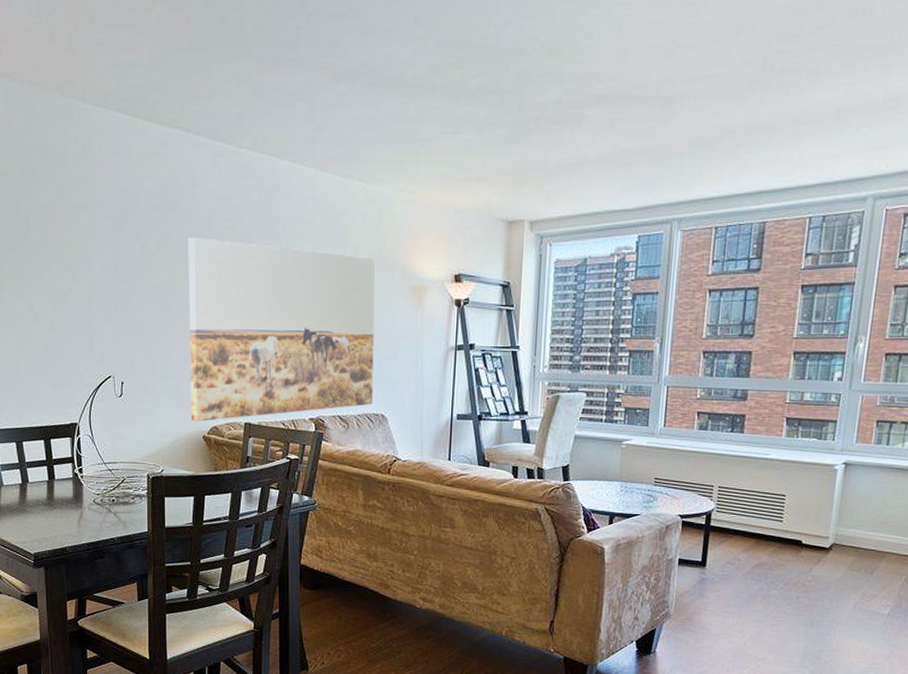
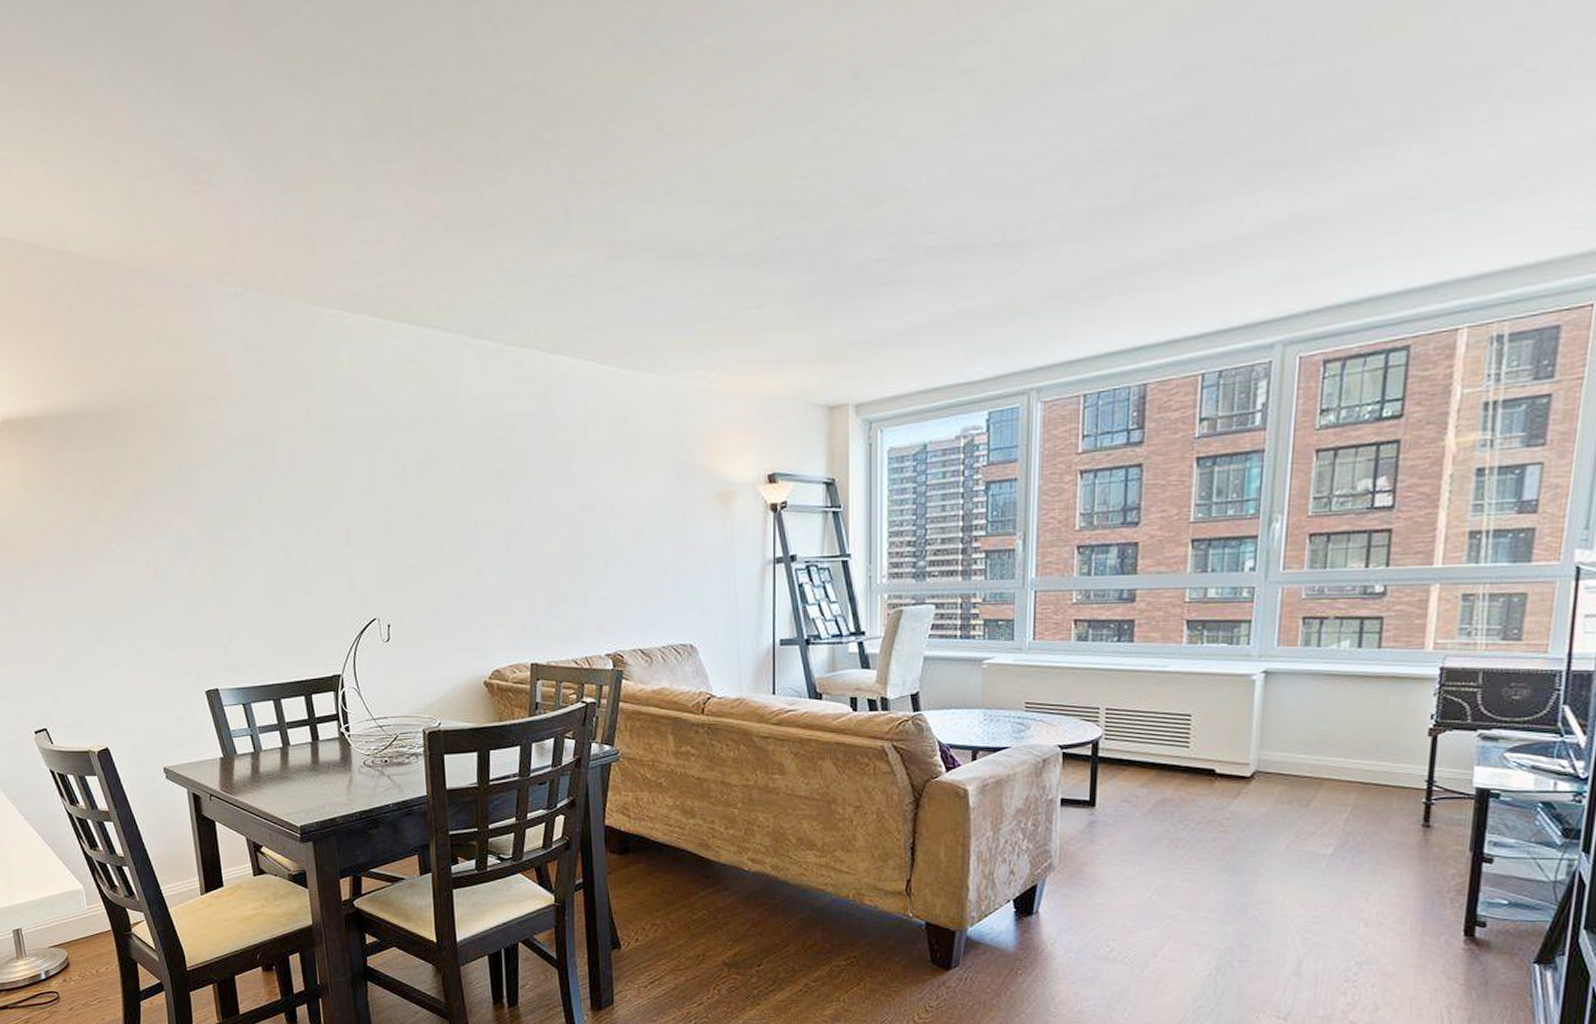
wall art: present [187,237,376,422] -> none [454,452,679,666]

